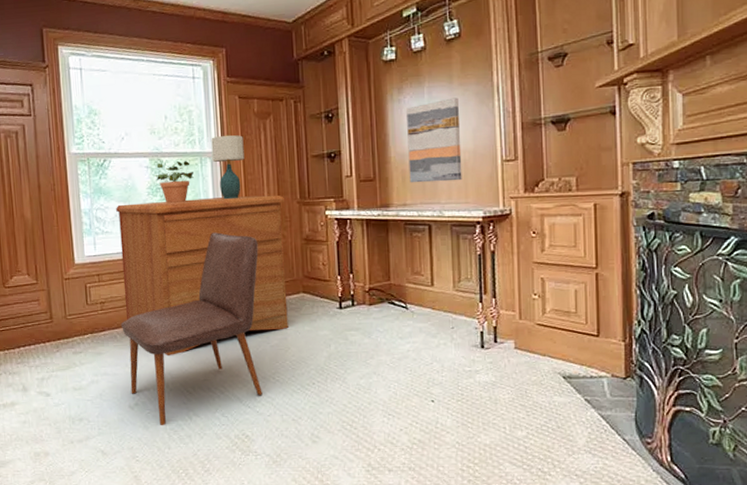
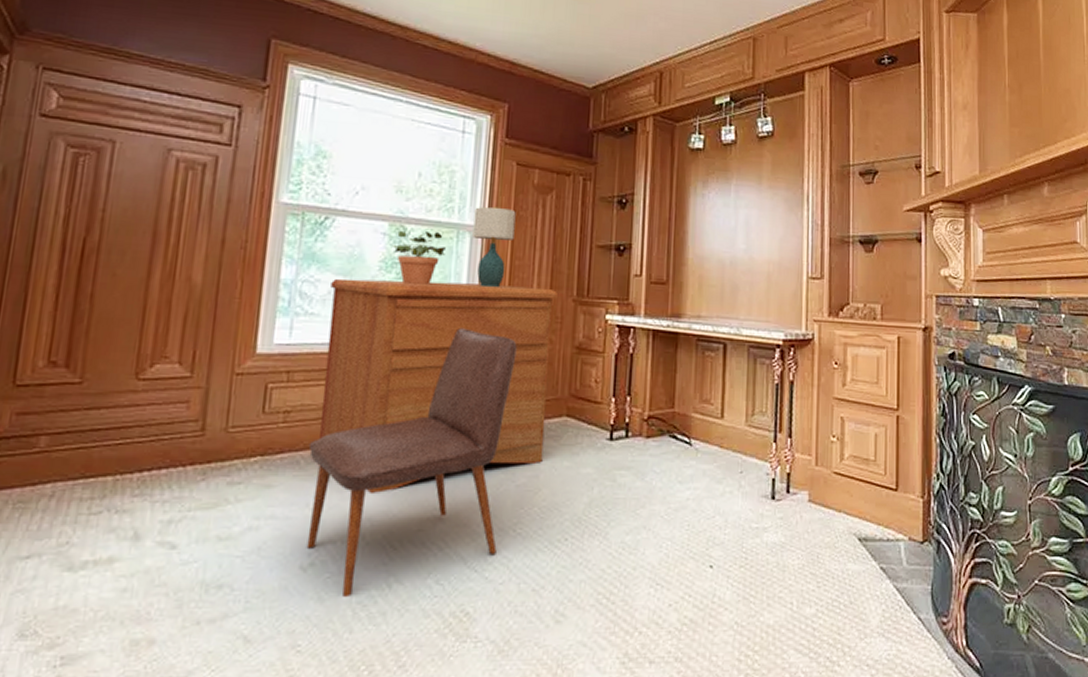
wall art: present [406,97,462,183] -> none [707,200,767,295]

